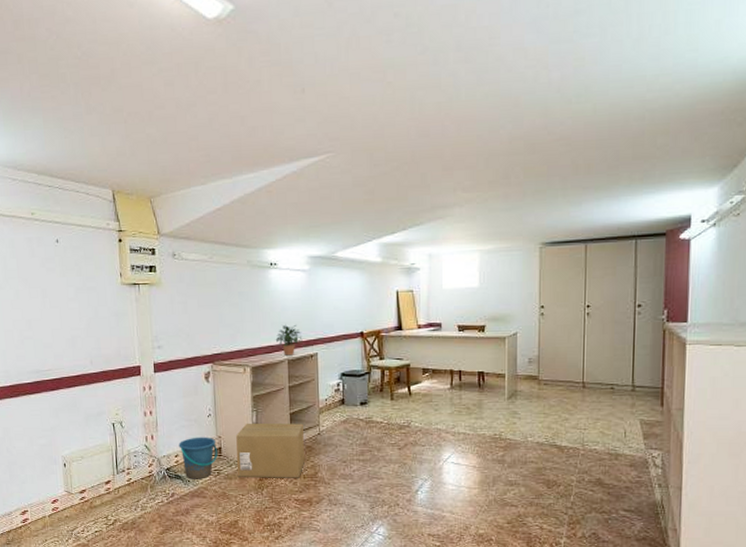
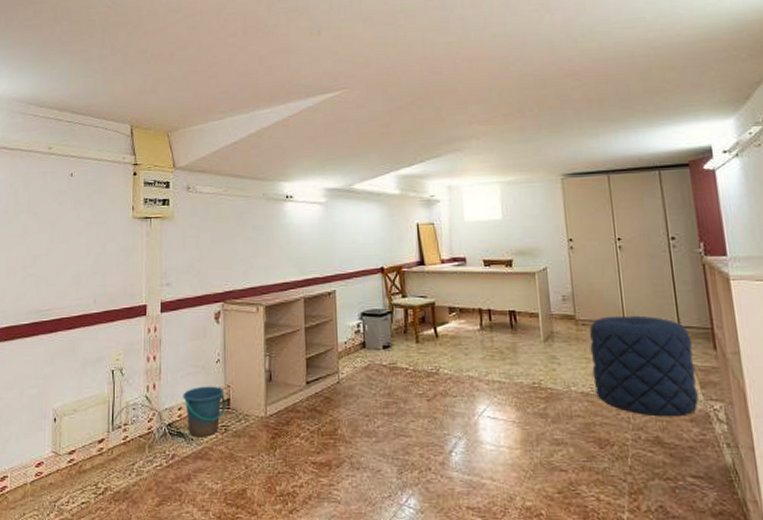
box: present [236,423,305,478] -> none [246,369,322,436]
potted plant: present [275,324,303,356] -> none [291,259,320,293]
pouf: none [549,376,642,463] -> present [590,315,699,417]

